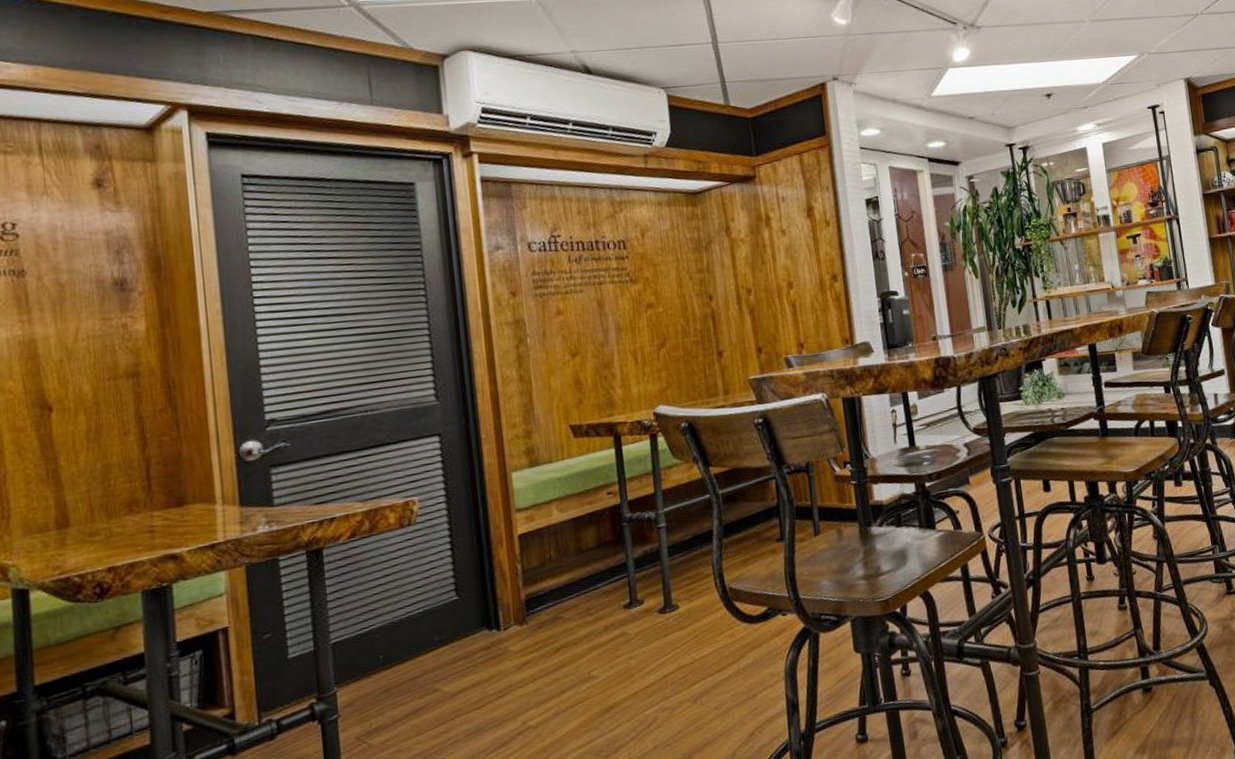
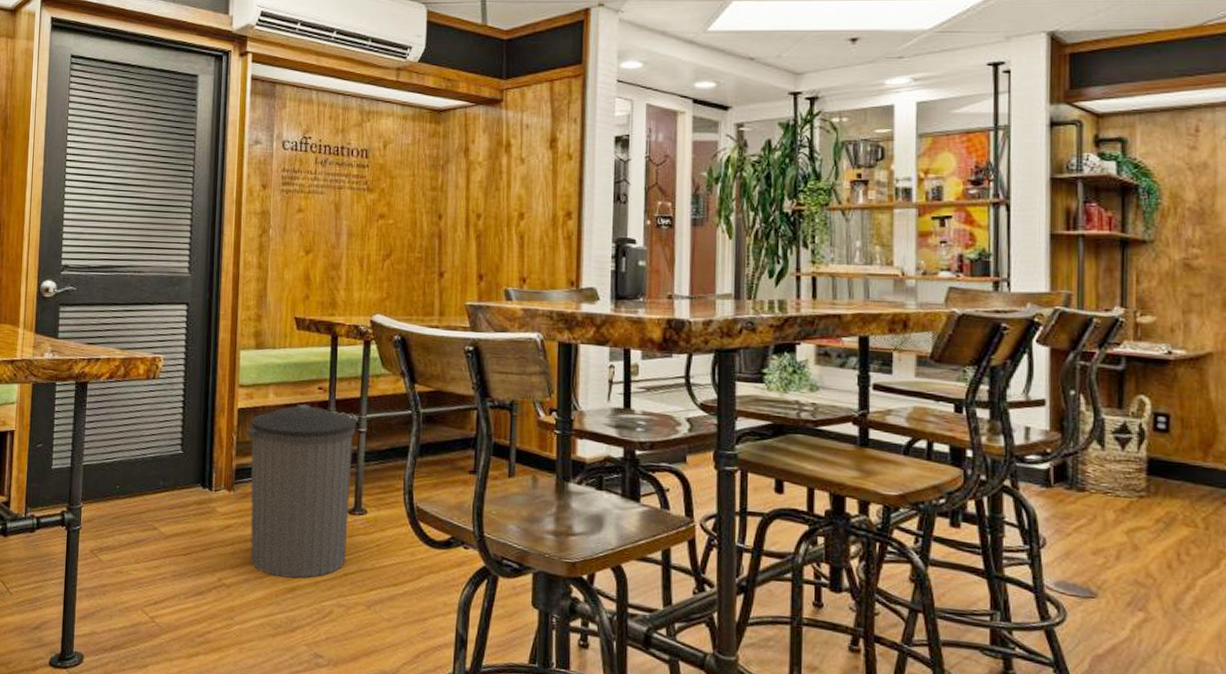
trash can: none [531,512,663,701] -> present [246,404,356,579]

